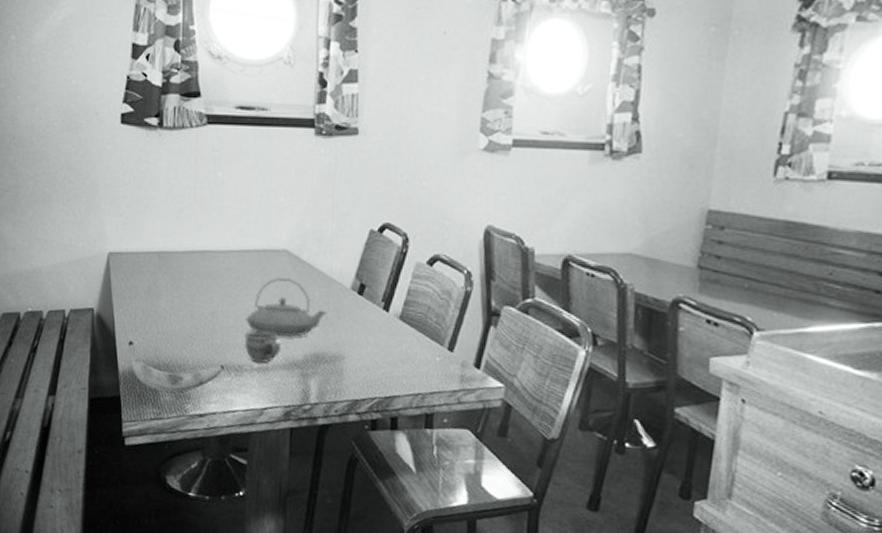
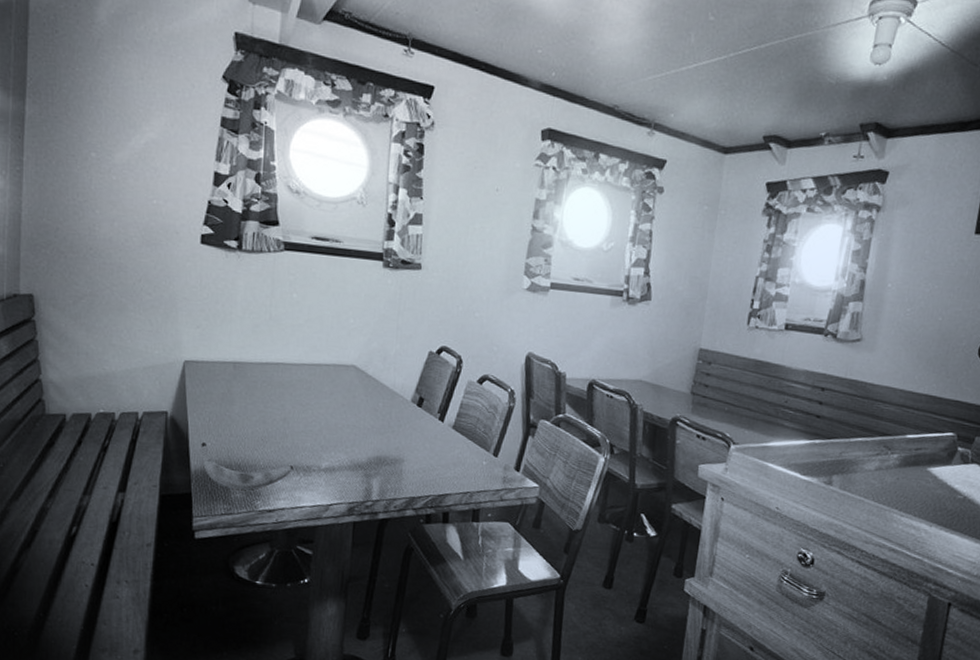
cup: present [245,331,280,363] -> none [314,436,346,464]
teapot: present [246,278,327,338] -> none [315,389,390,442]

